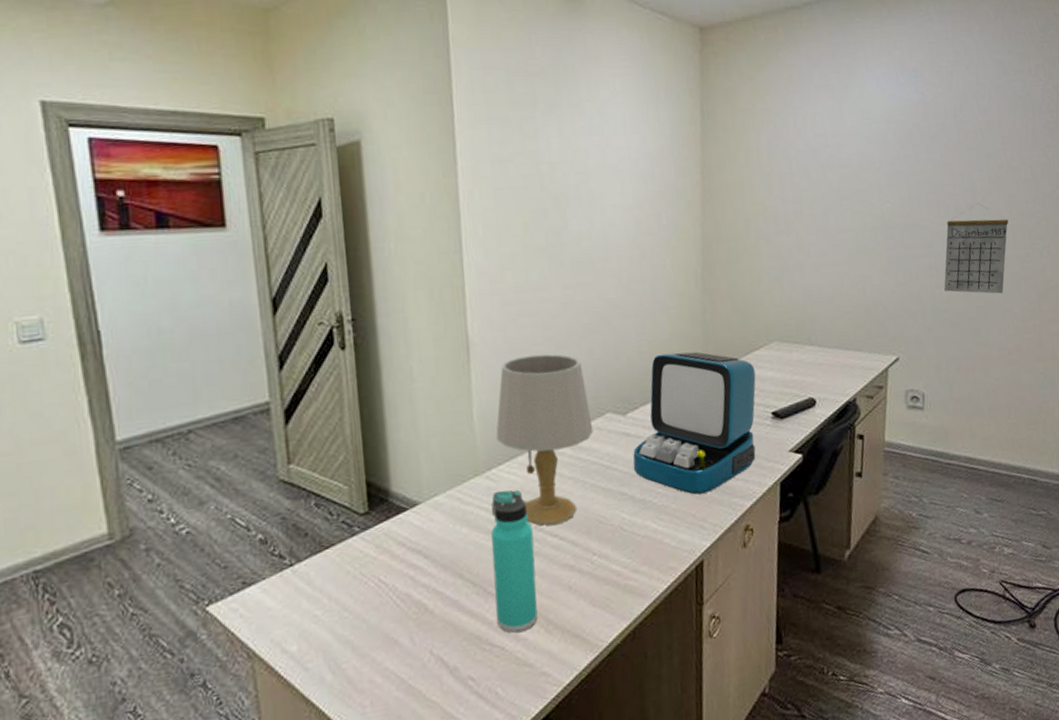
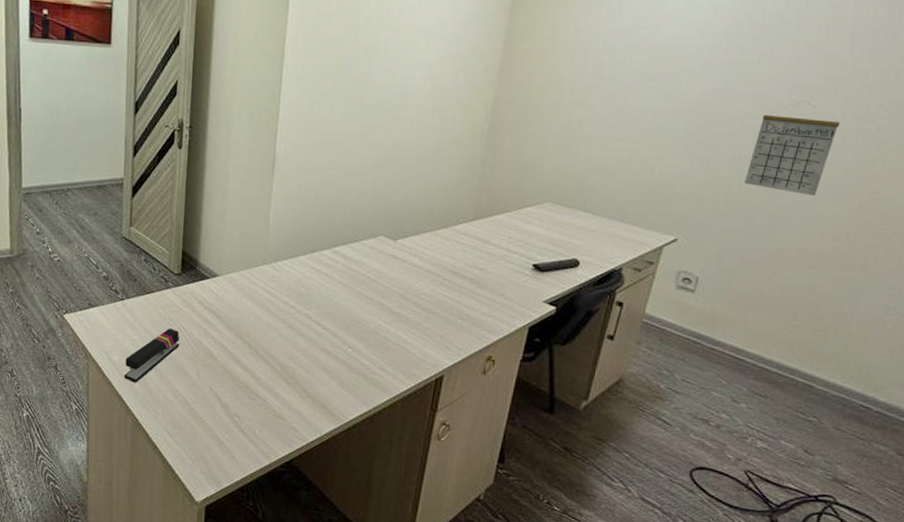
stapler: none [308,587,381,675] -> present [123,328,180,383]
thermos bottle: present [491,489,538,633] -> none [263,279,303,392]
table lamp: present [496,353,593,526] -> none [285,176,366,317]
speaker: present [633,351,756,495] -> none [395,195,524,321]

